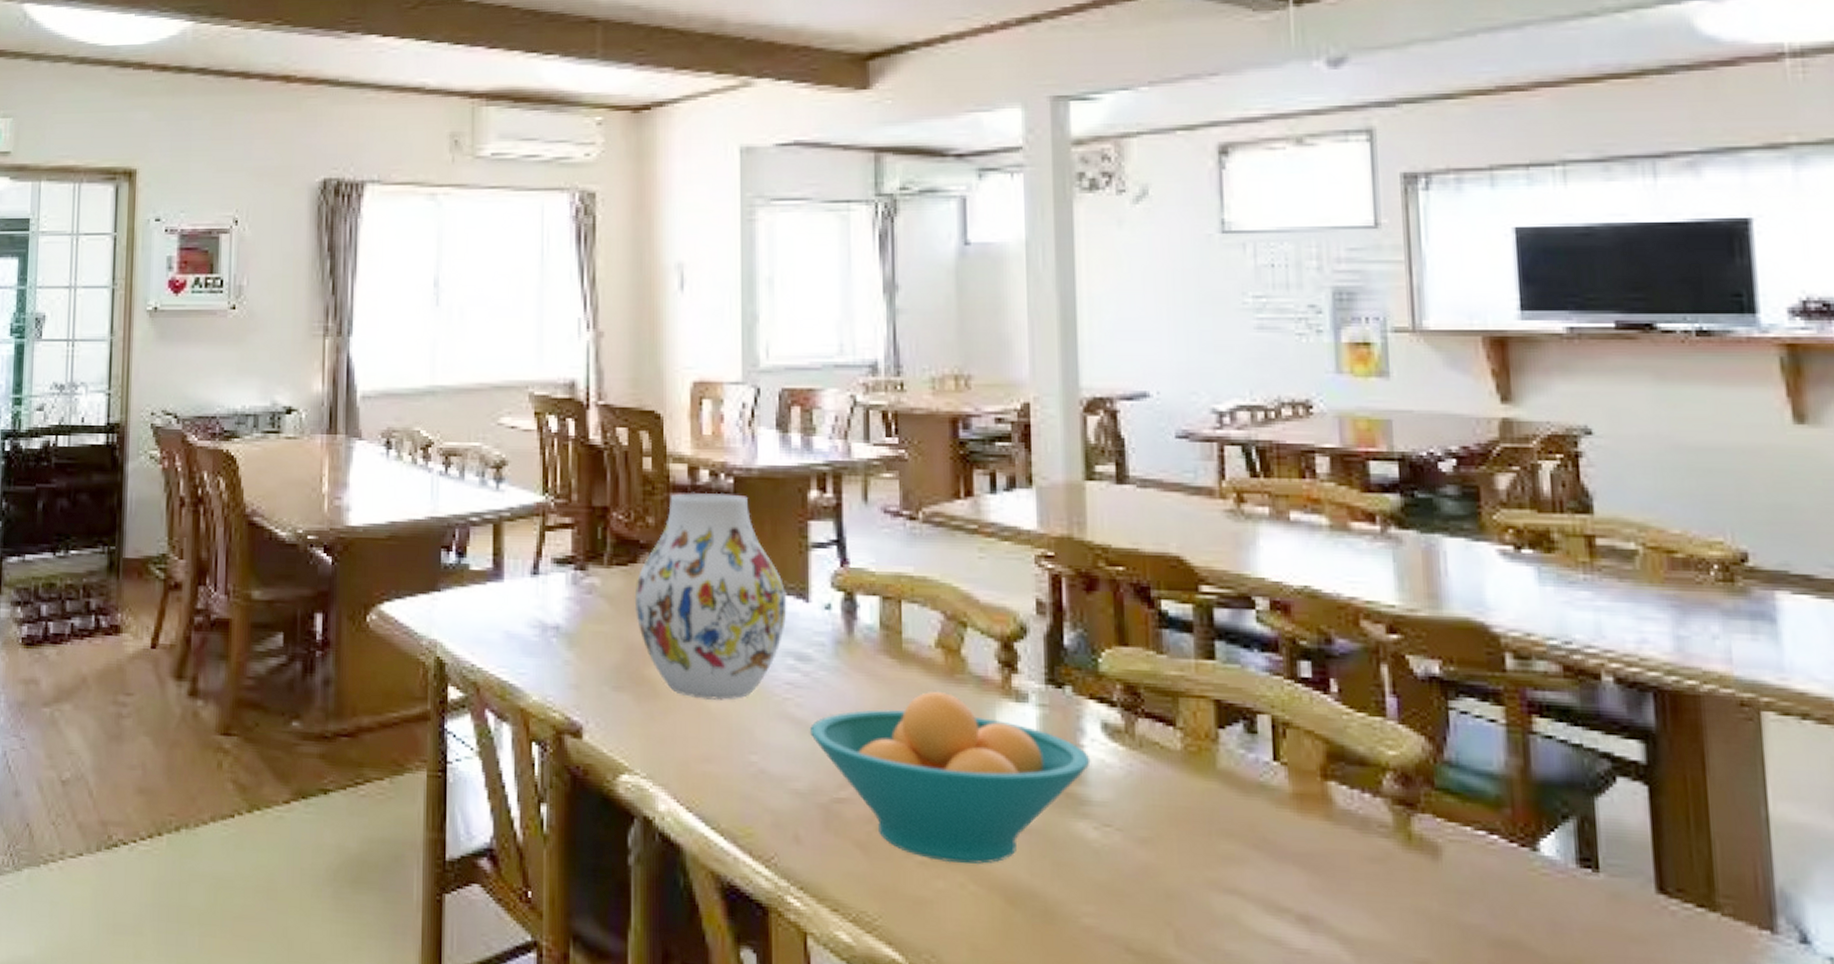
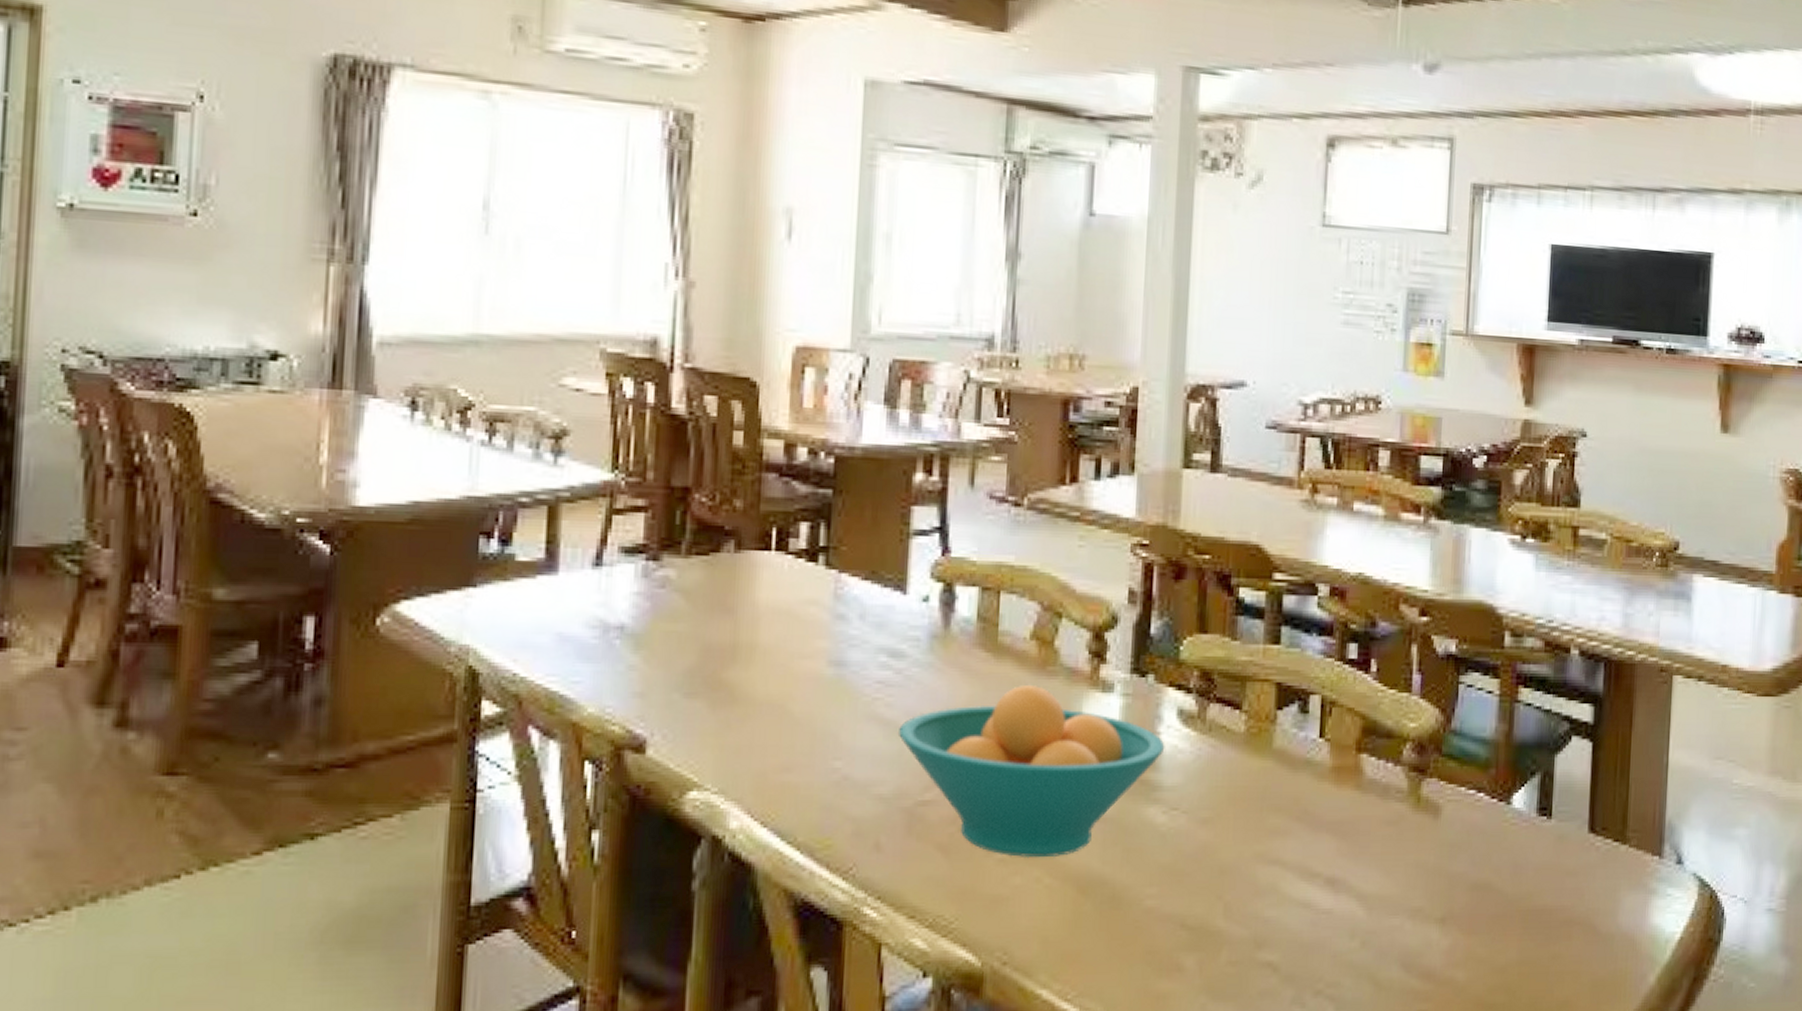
vase: present [634,492,787,700] -> none [714,472,884,703]

